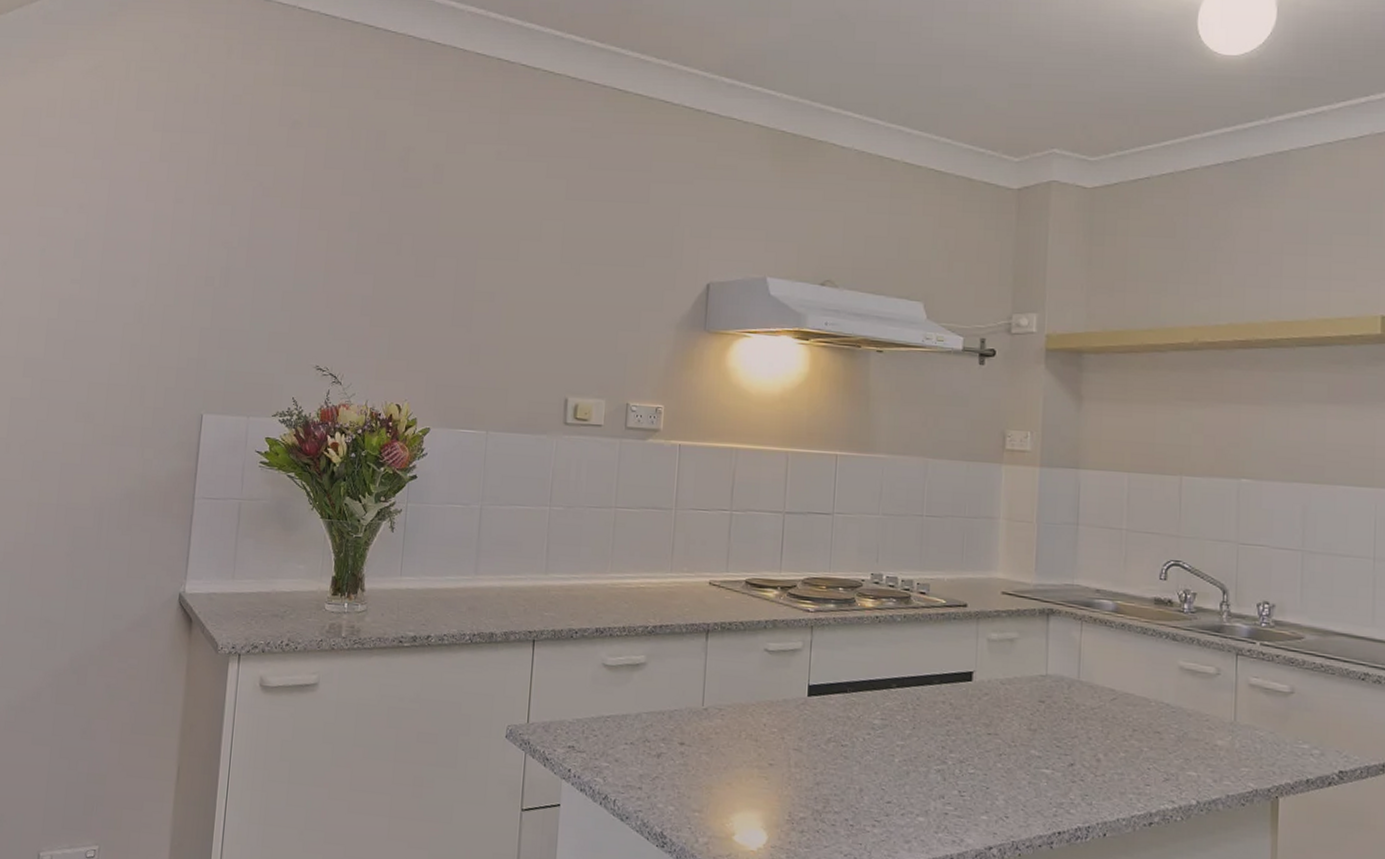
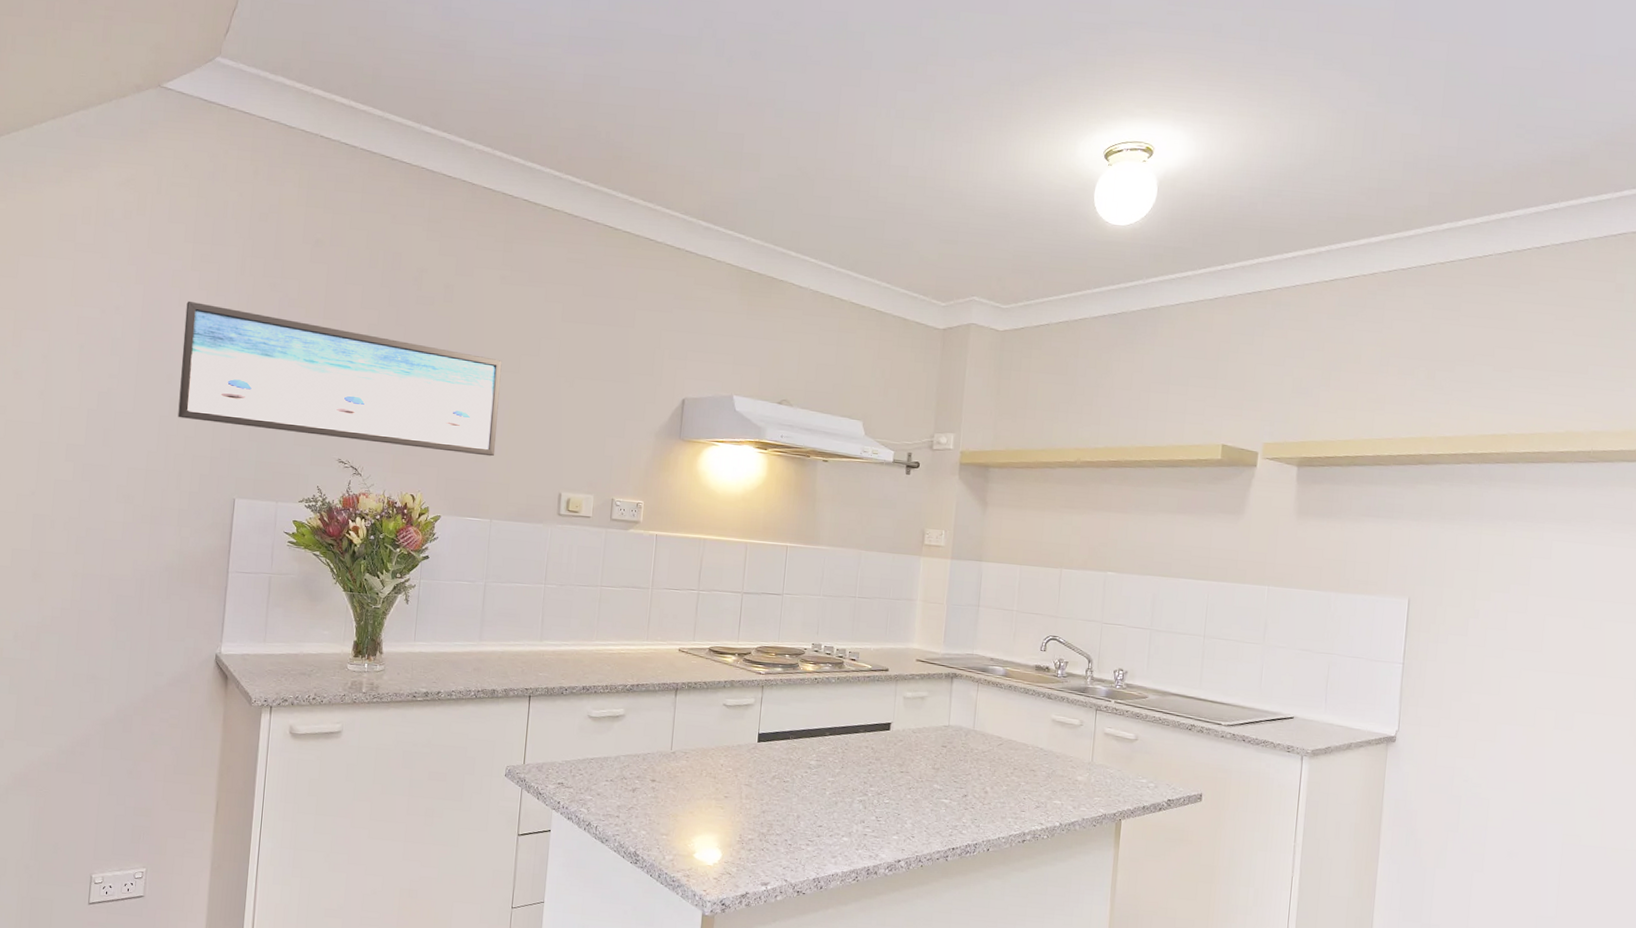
wall art: none [142,195,499,358] -> present [177,301,502,457]

